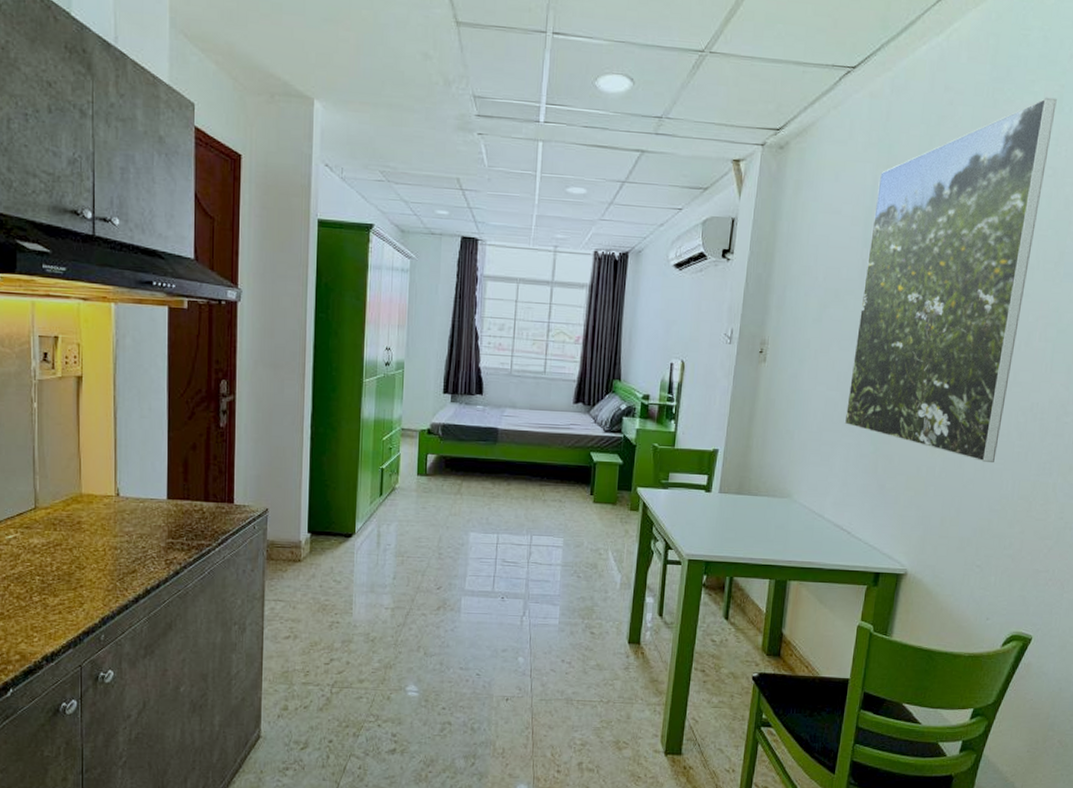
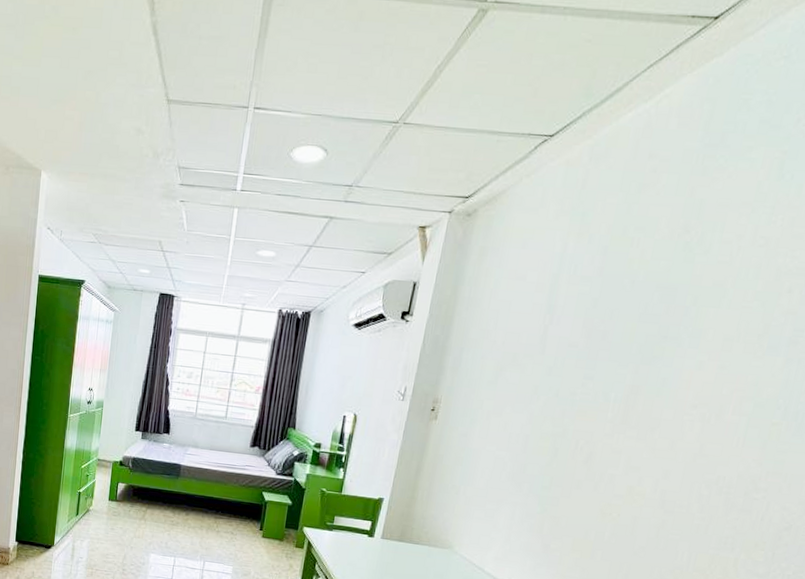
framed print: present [844,97,1057,464] -> none [512,164,777,534]

